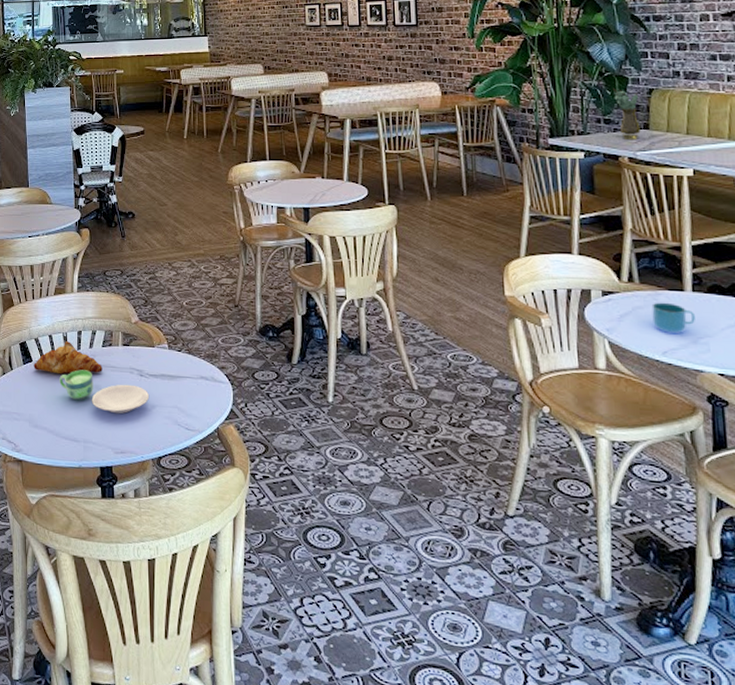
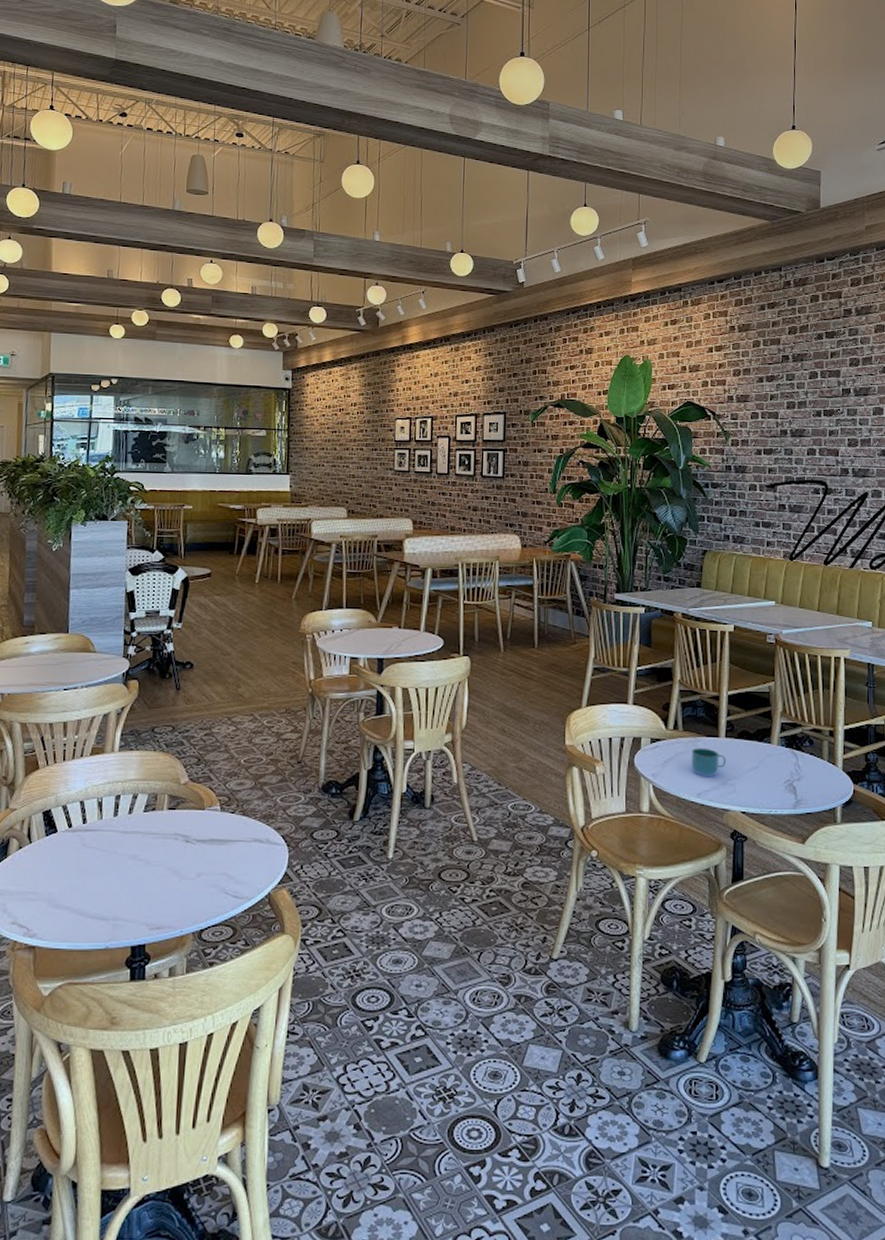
croissant: present [34,341,103,375] -> none [58,807,143,845]
cup: present [59,369,93,401] -> none [89,838,131,874]
saucer: present [91,384,150,414] -> none [126,852,195,886]
vase: present [613,87,641,141] -> none [674,548,694,598]

